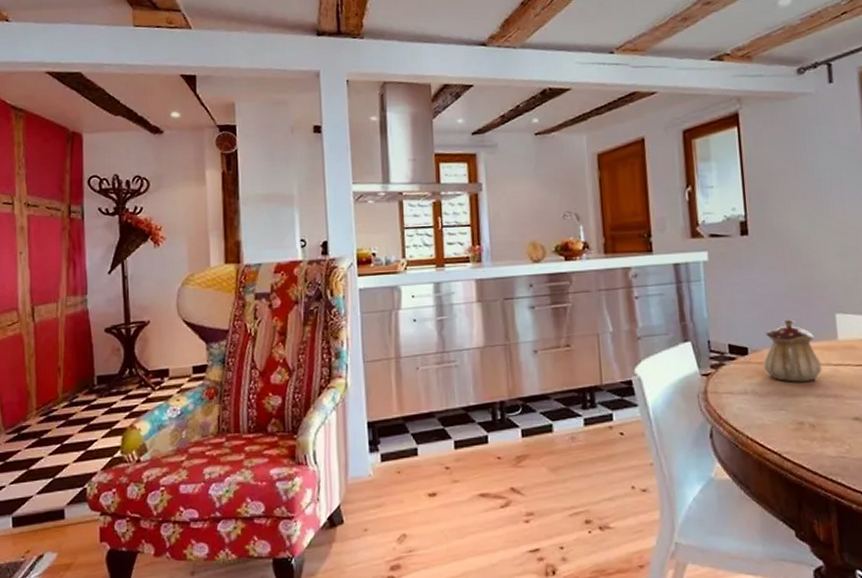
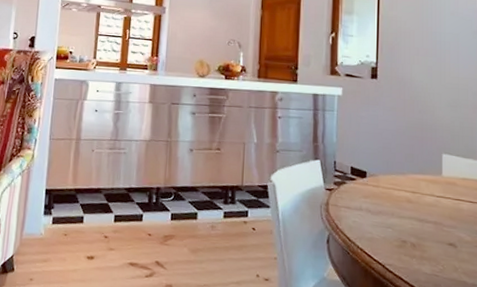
teapot: present [764,318,822,382] -> none [378,152,426,207]

